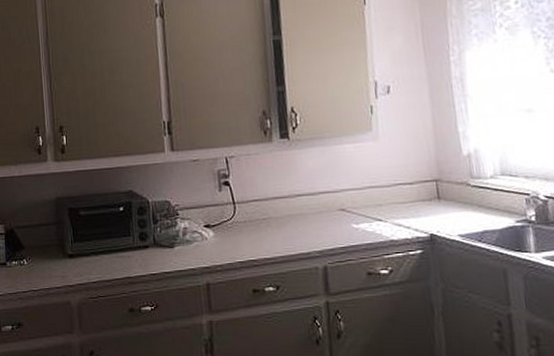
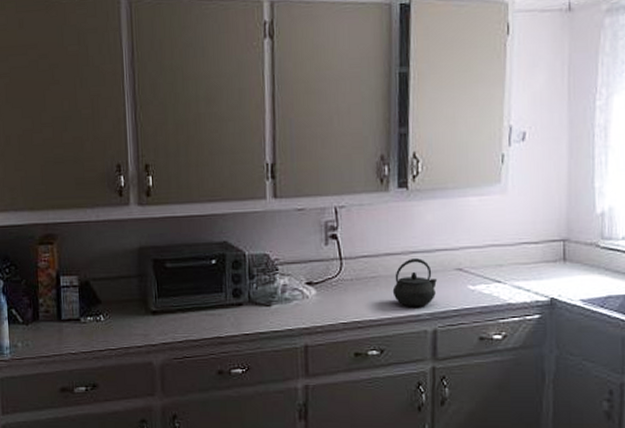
kettle: none [283,201,323,246] -> present [392,258,437,307]

